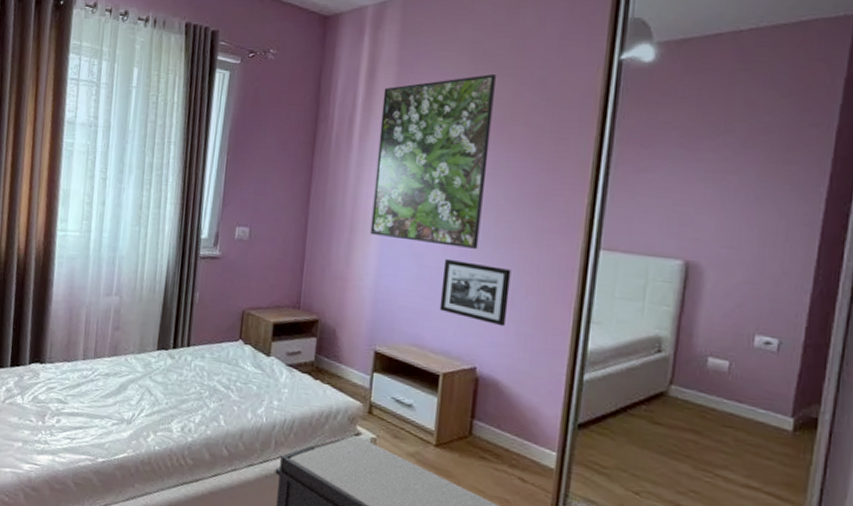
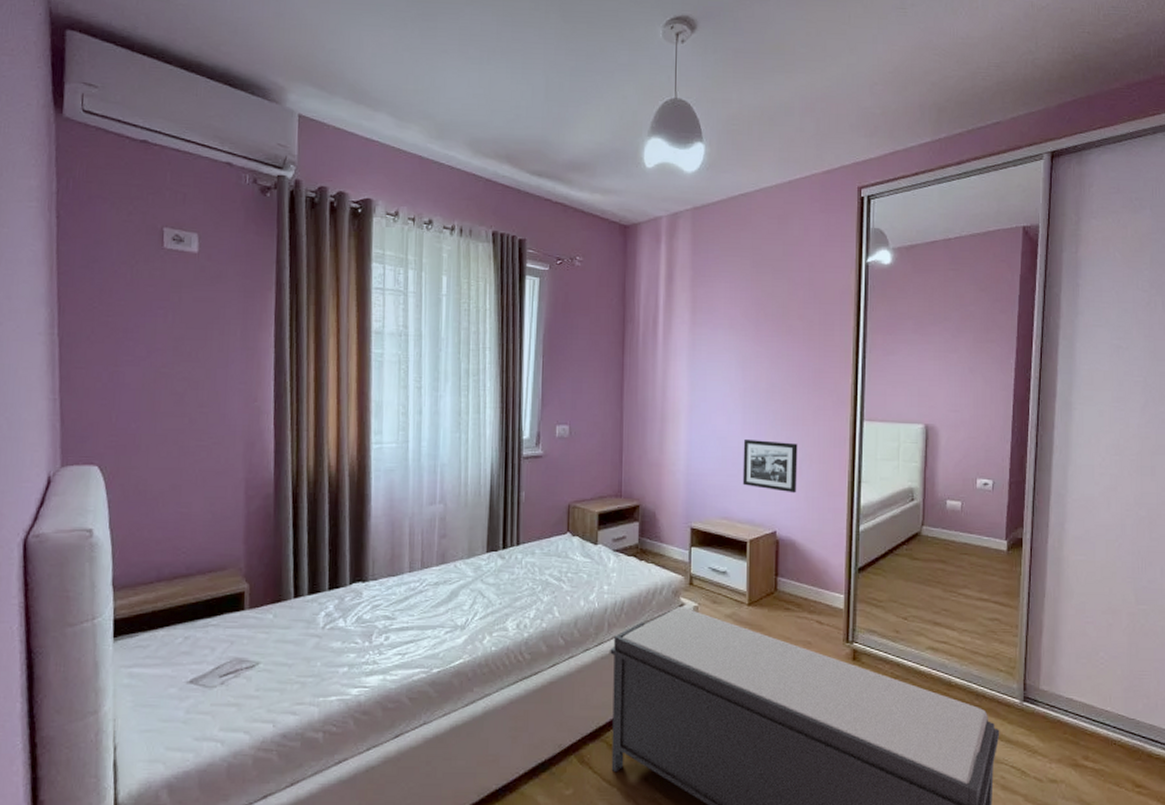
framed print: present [370,74,496,249] -> none [679,277,773,428]

